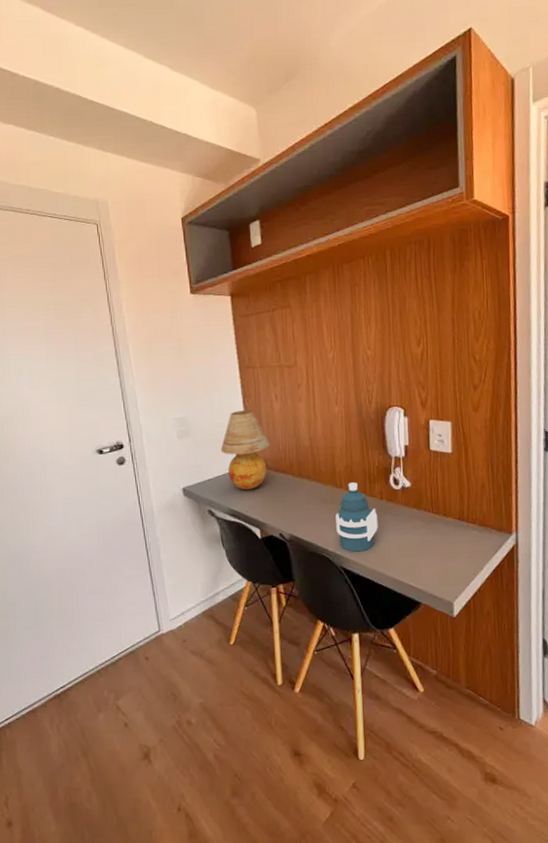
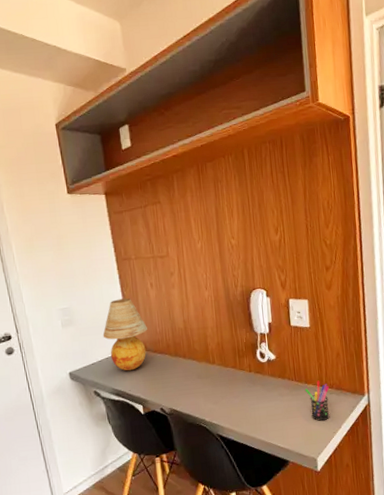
water bottle: present [335,483,378,552] -> none [210,358,249,420]
pen holder: none [443,514,471,560] -> present [305,380,330,421]

